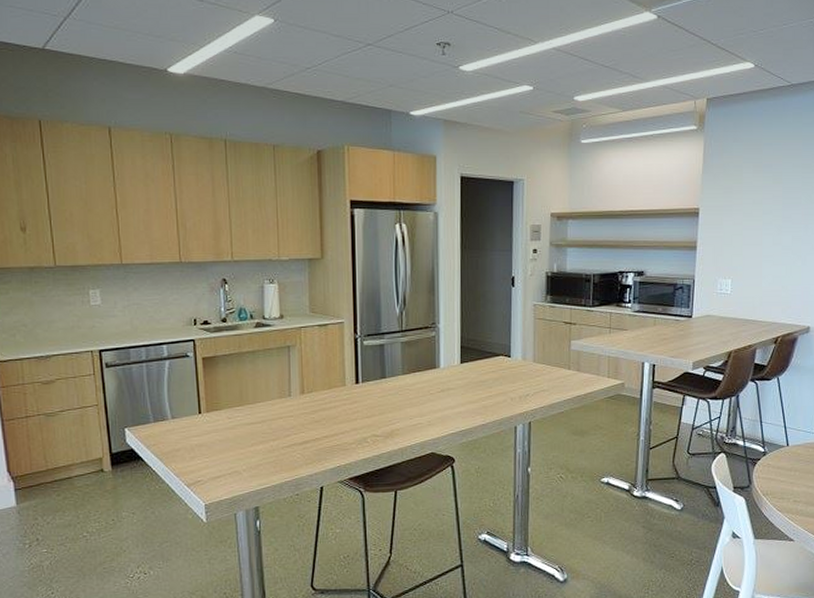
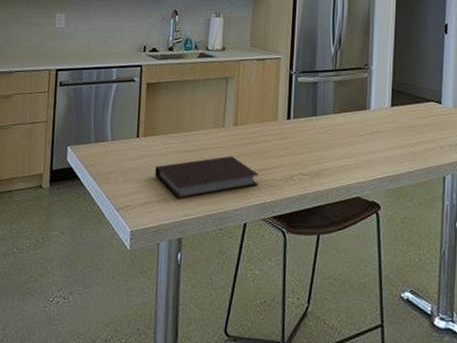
notebook: none [223,424,332,470] -> present [155,156,259,199]

